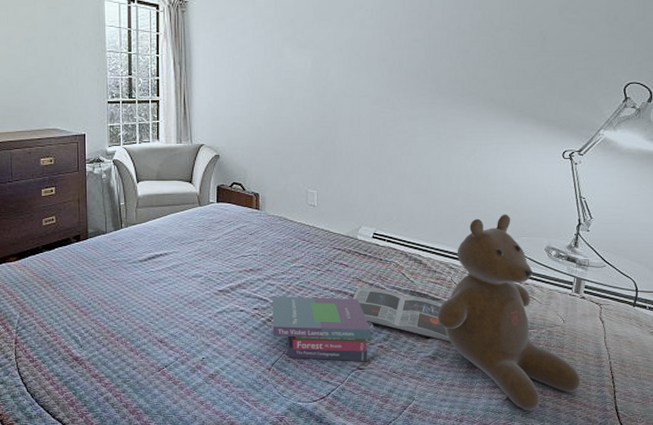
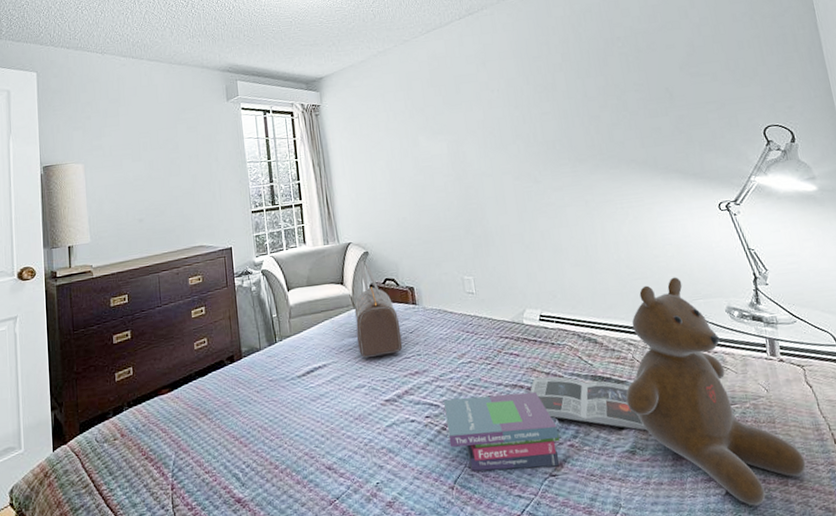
handbag: none [199,163,241,251] -> present [354,261,403,358]

